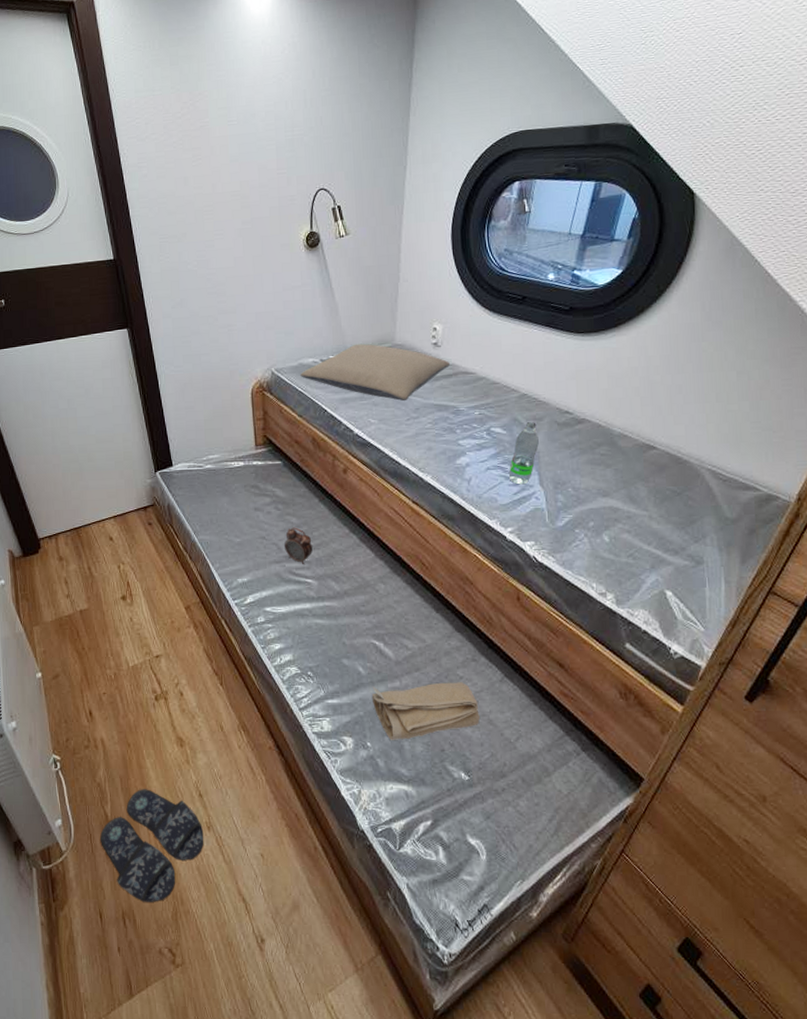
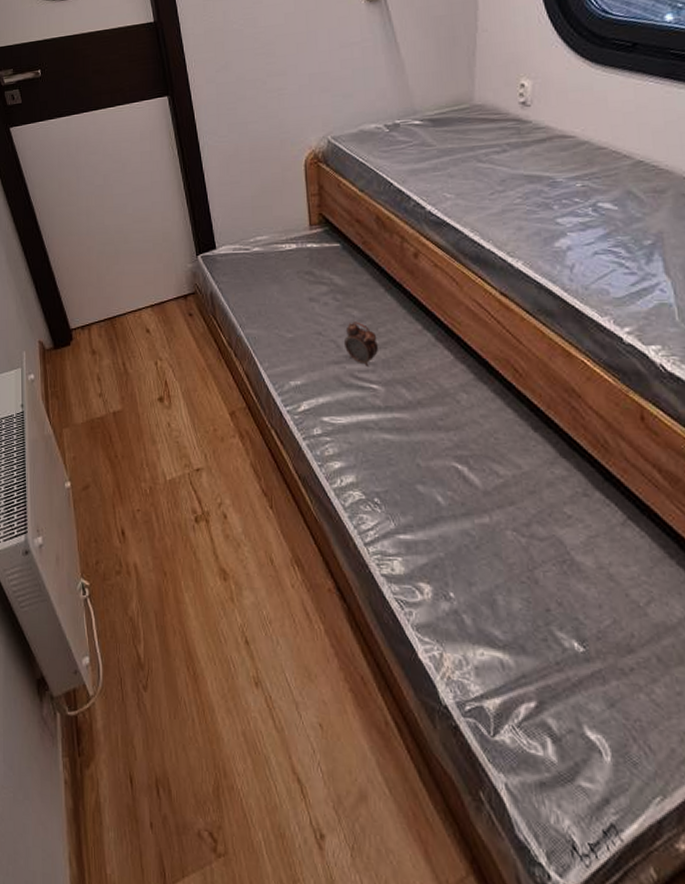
slippers: present [100,789,203,902] -> none [132,628,250,771]
pillow: present [301,343,451,402] -> none [361,105,544,172]
towel: present [371,682,480,740] -> none [454,521,596,593]
bottle: present [508,422,539,485] -> none [622,195,662,273]

